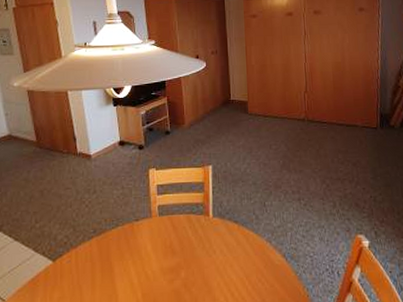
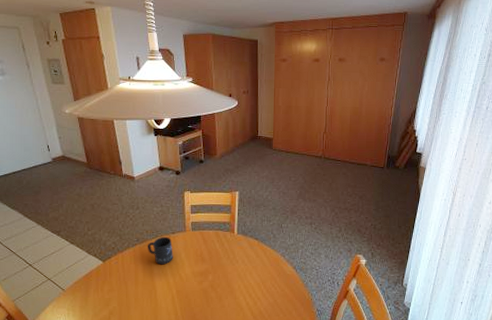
mug: none [105,225,137,261] -> present [147,236,173,265]

